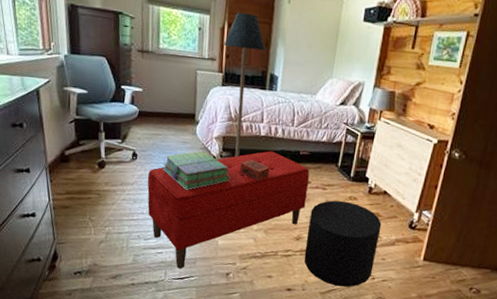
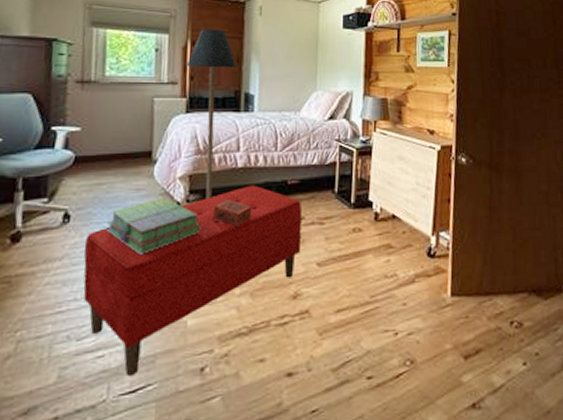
stool: present [304,200,382,288] -> none [305,235,396,356]

